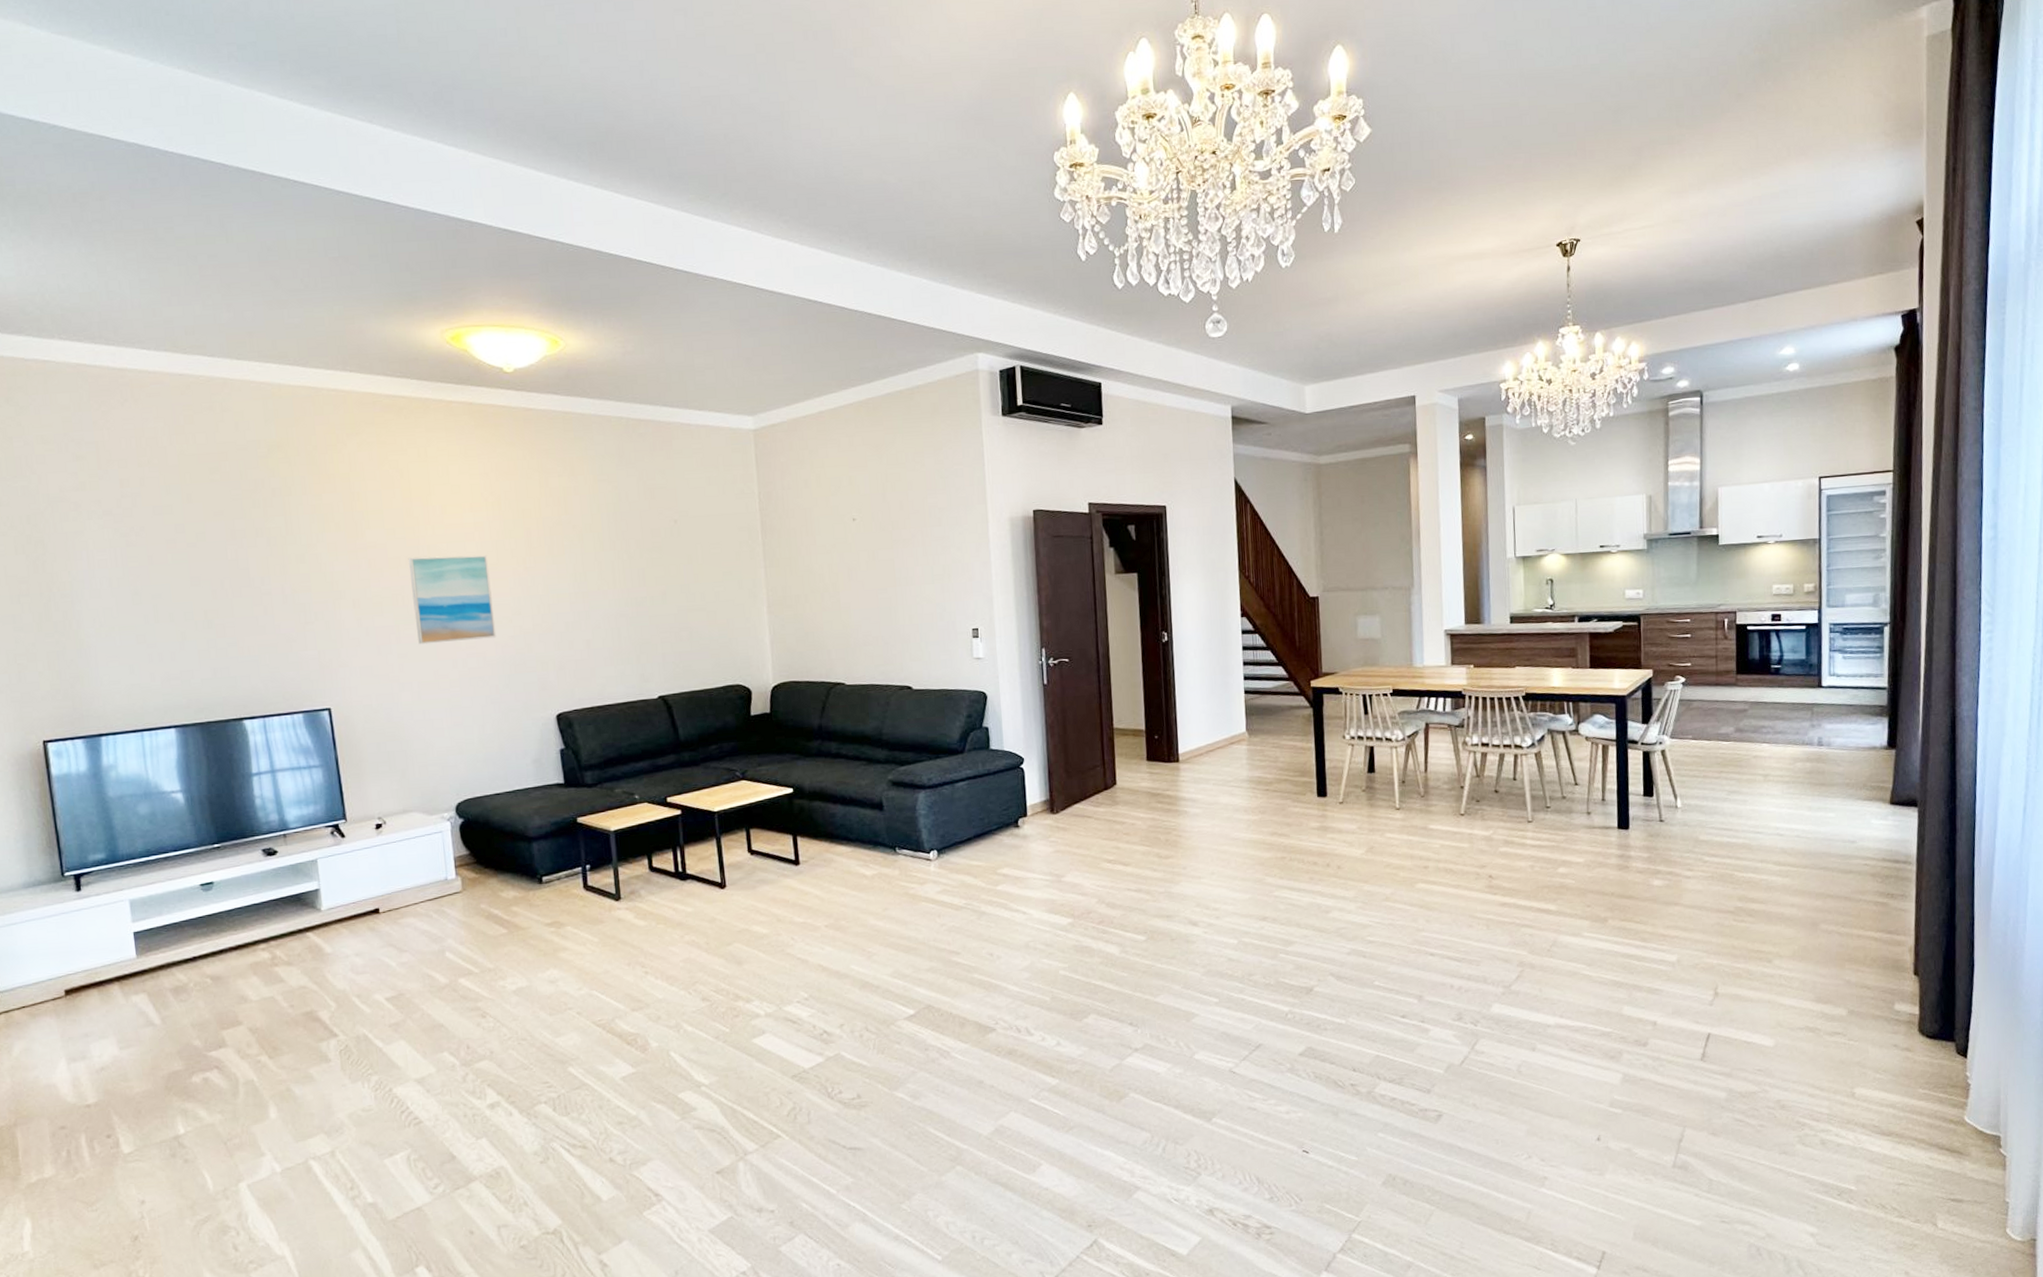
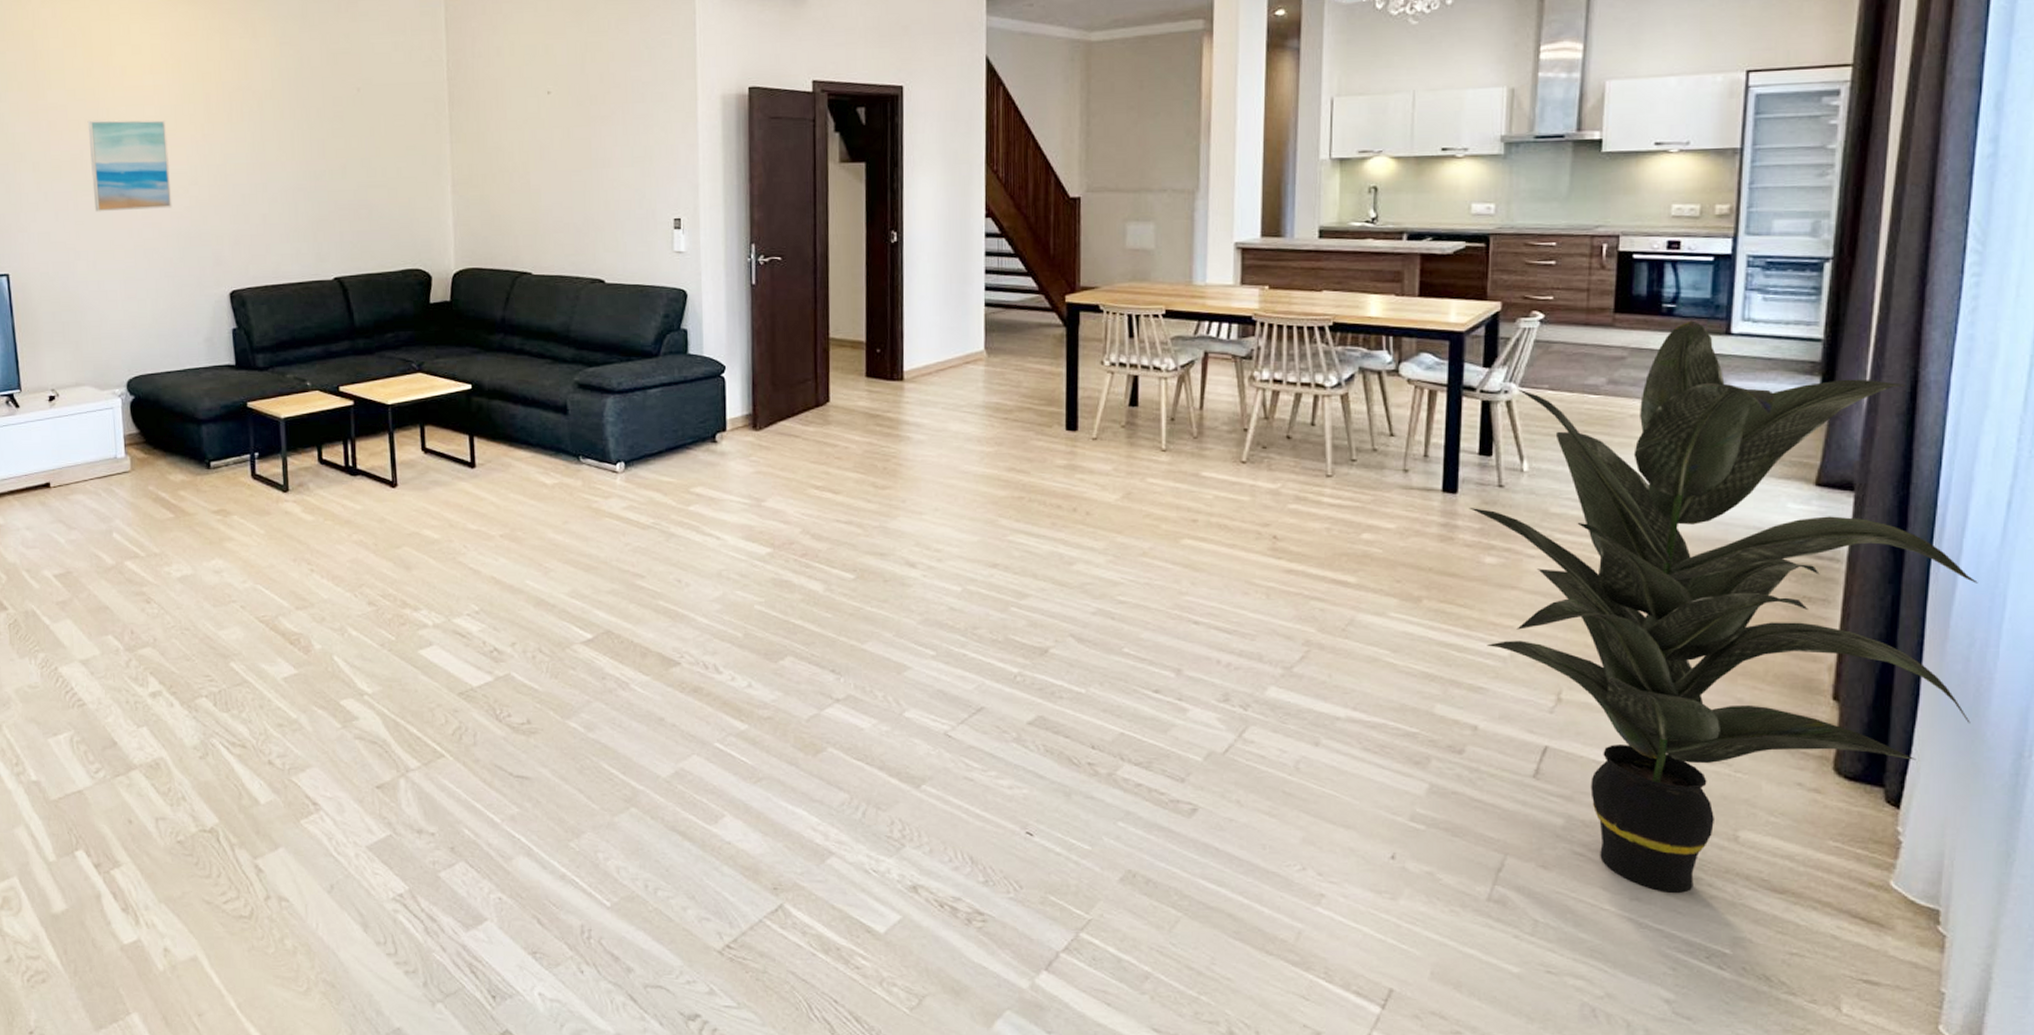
indoor plant: none [1638,677,2011,1145] -> present [1469,320,1978,893]

